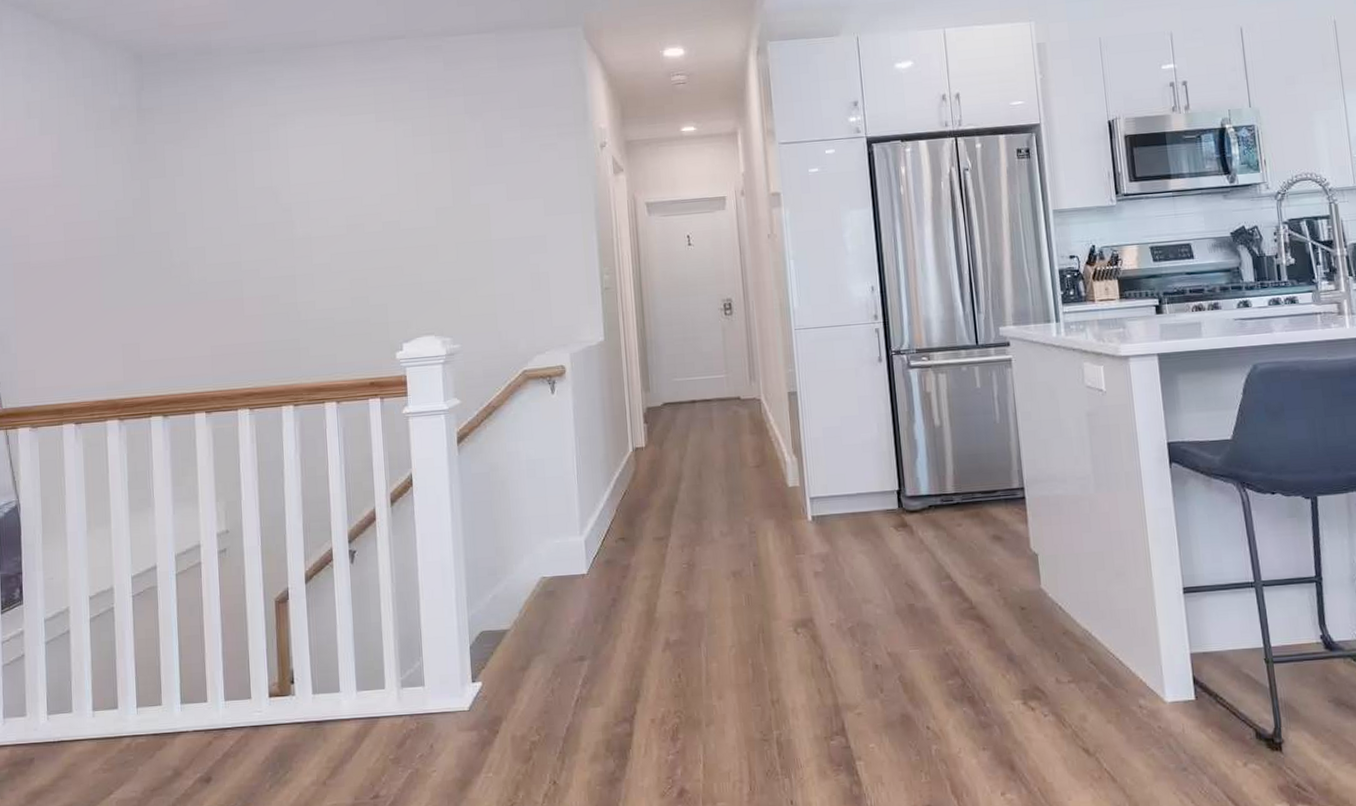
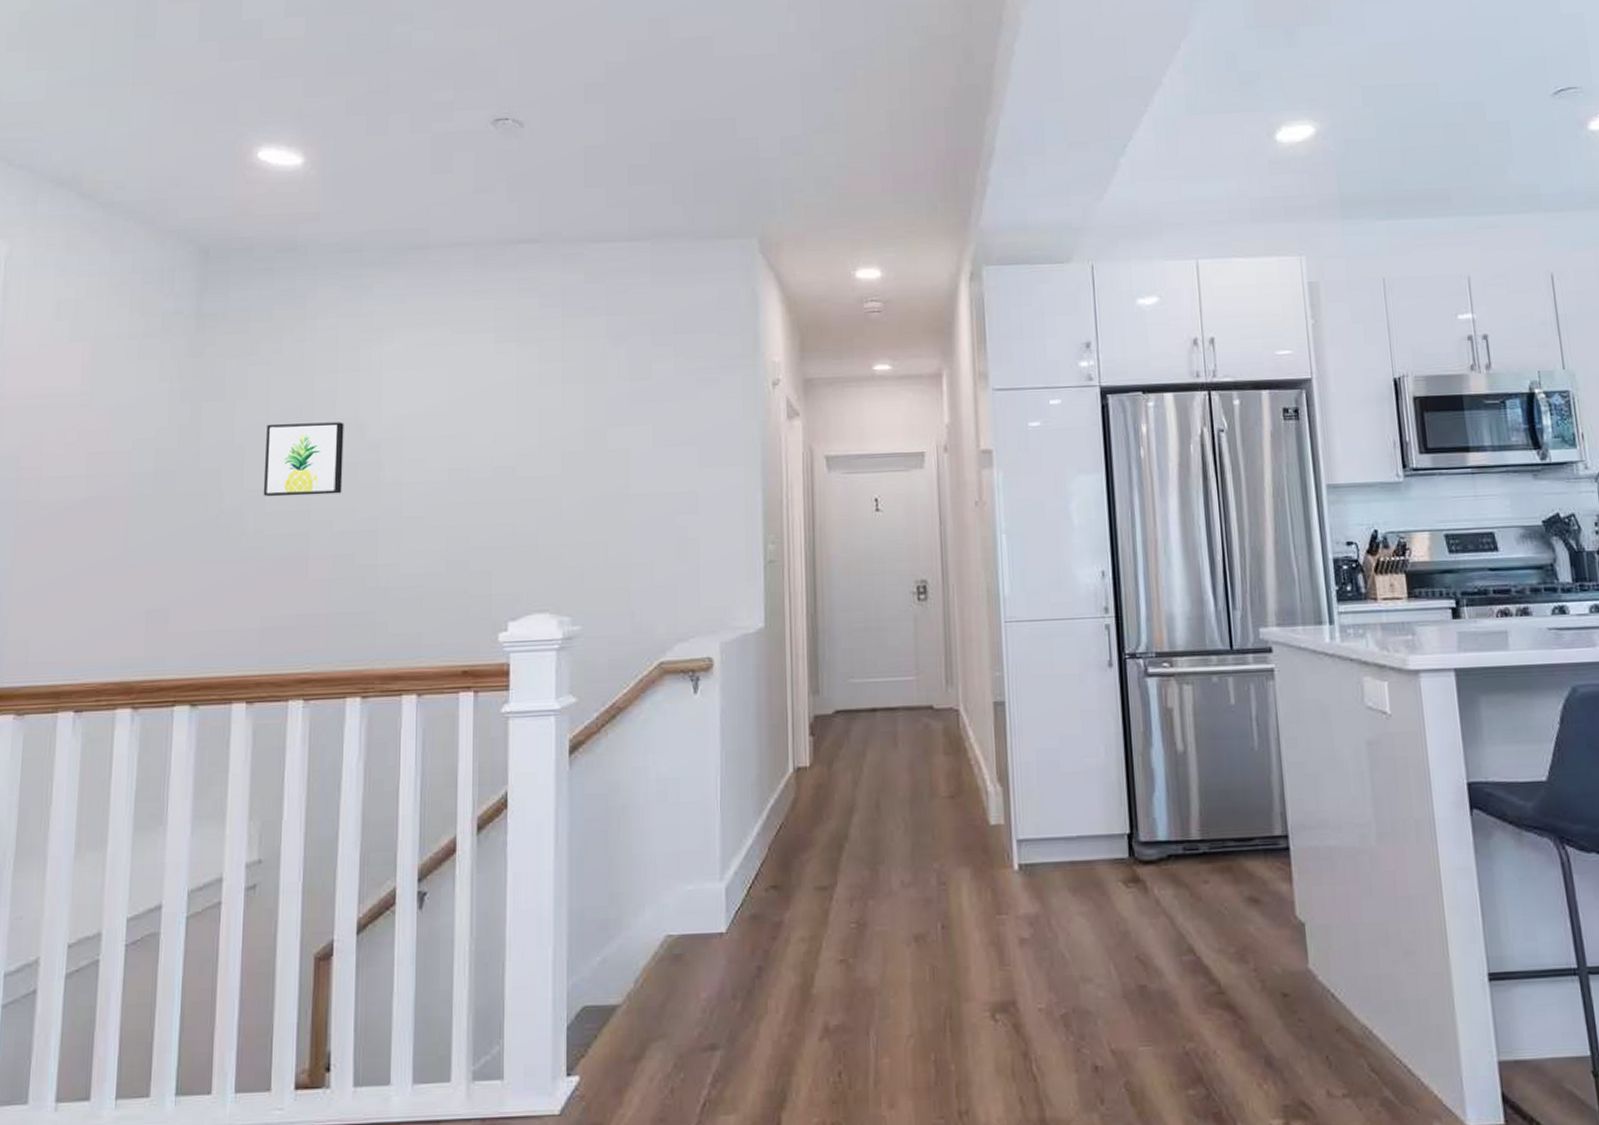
wall art: none [201,190,265,253] -> present [263,422,344,497]

